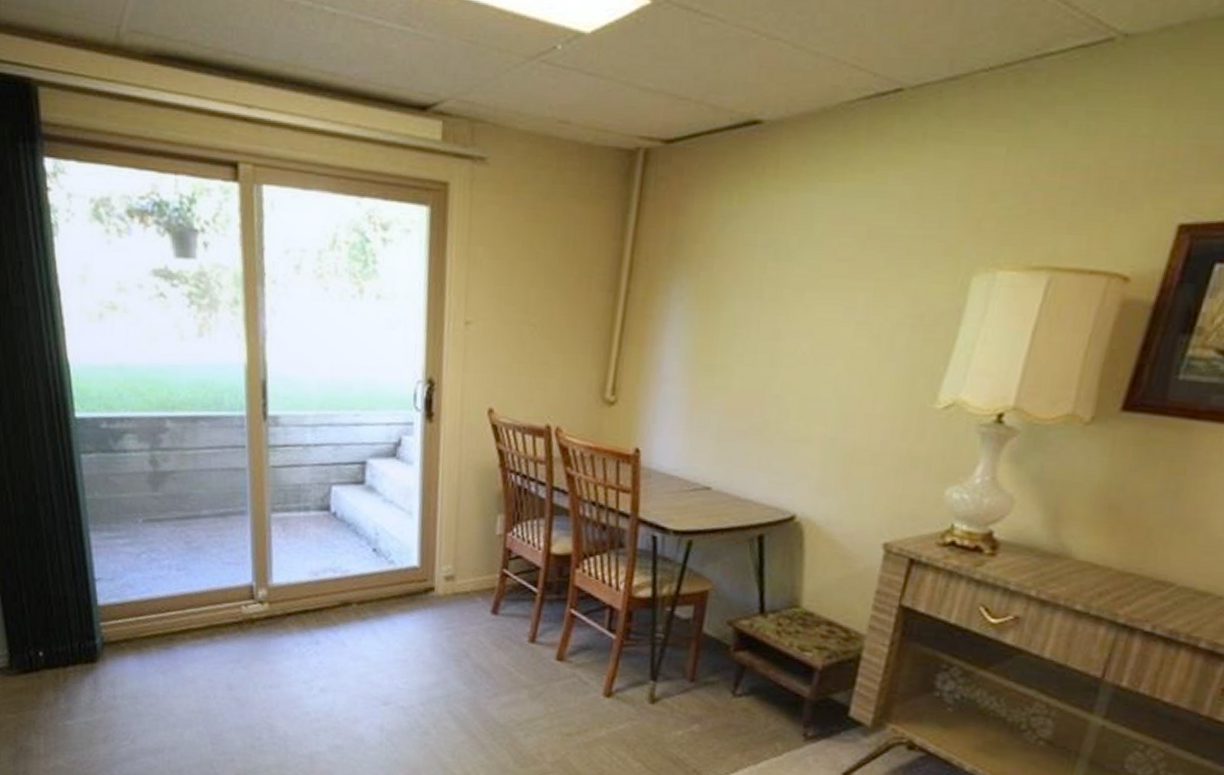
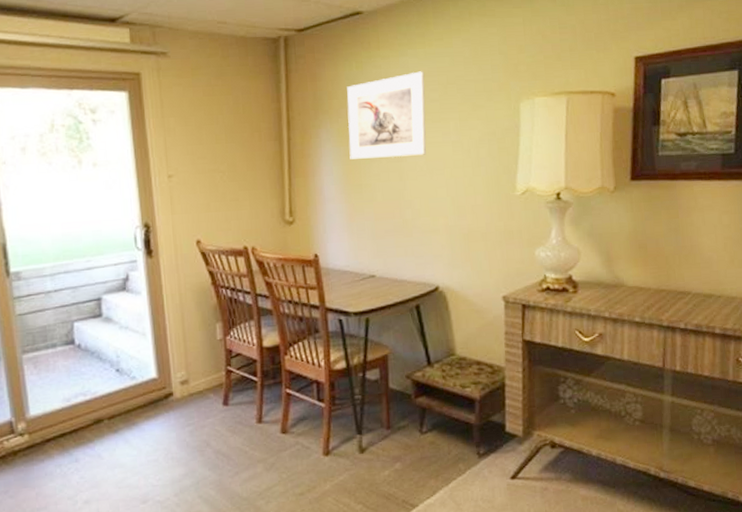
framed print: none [705,215,836,336] -> present [347,71,426,159]

